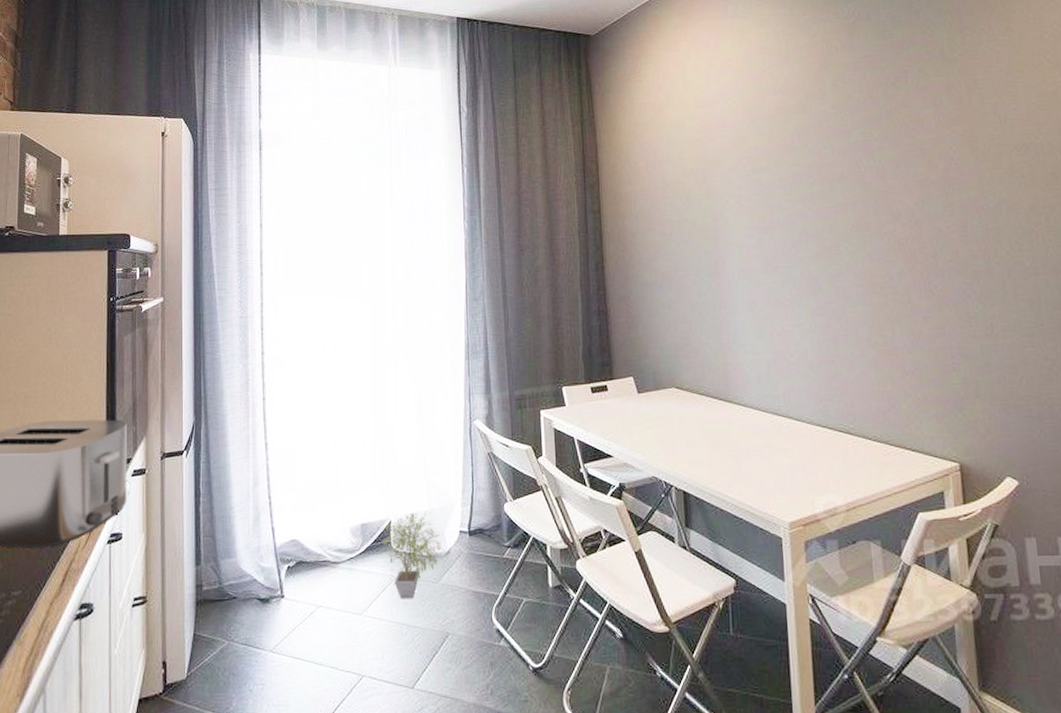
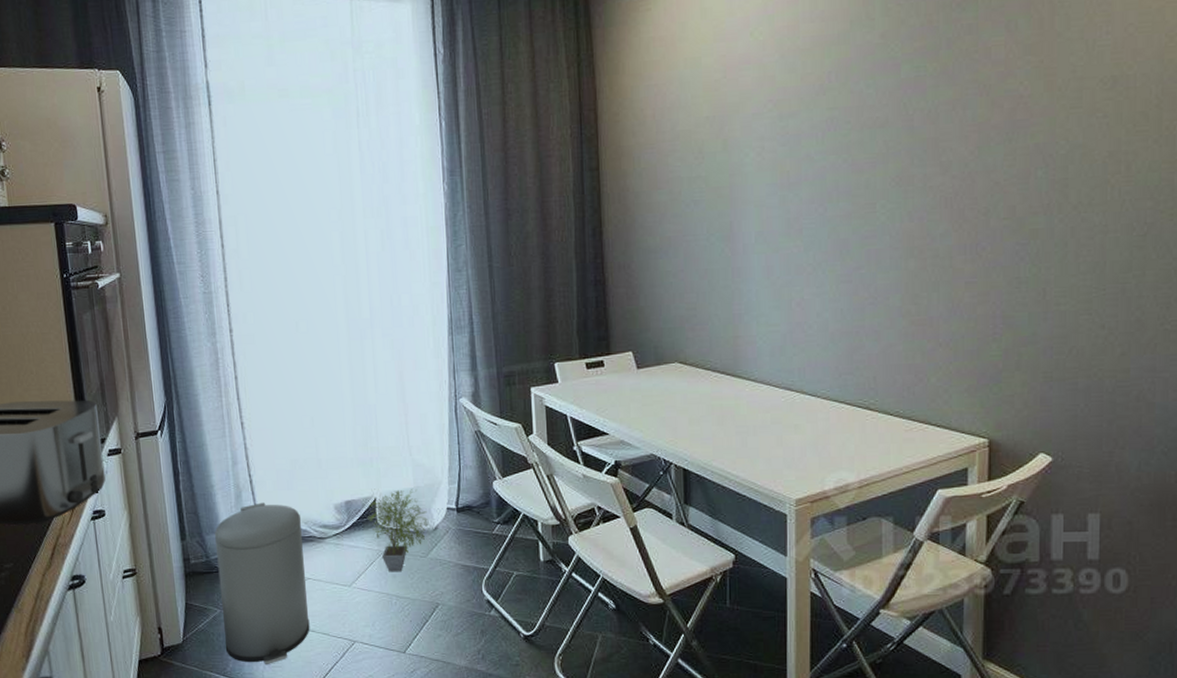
pedal bin: none [230,525,318,704] -> present [215,502,310,665]

